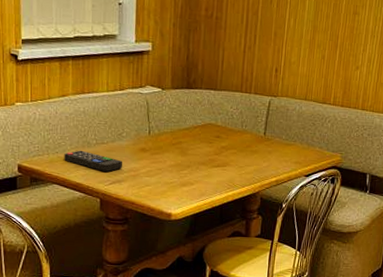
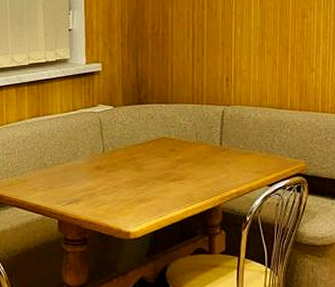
remote control: present [64,150,123,172] -> none [22,172,79,192]

